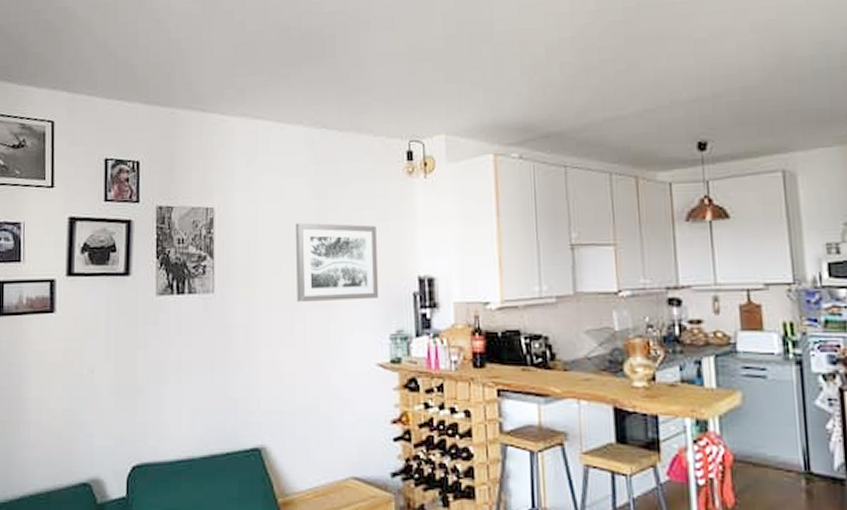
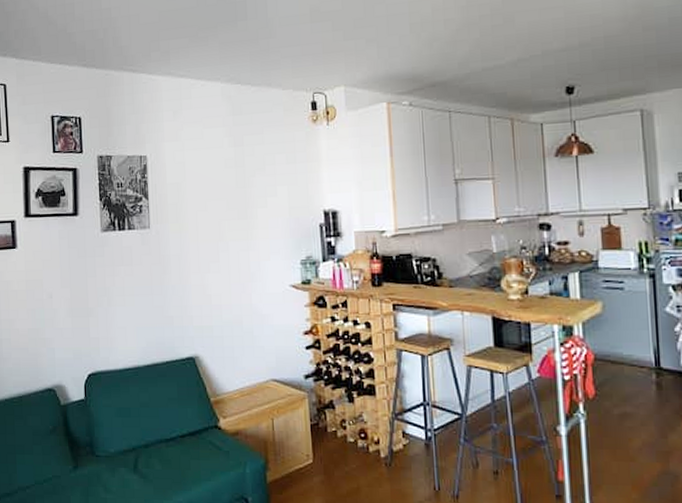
wall art: present [296,222,379,303] -> none [217,166,291,235]

